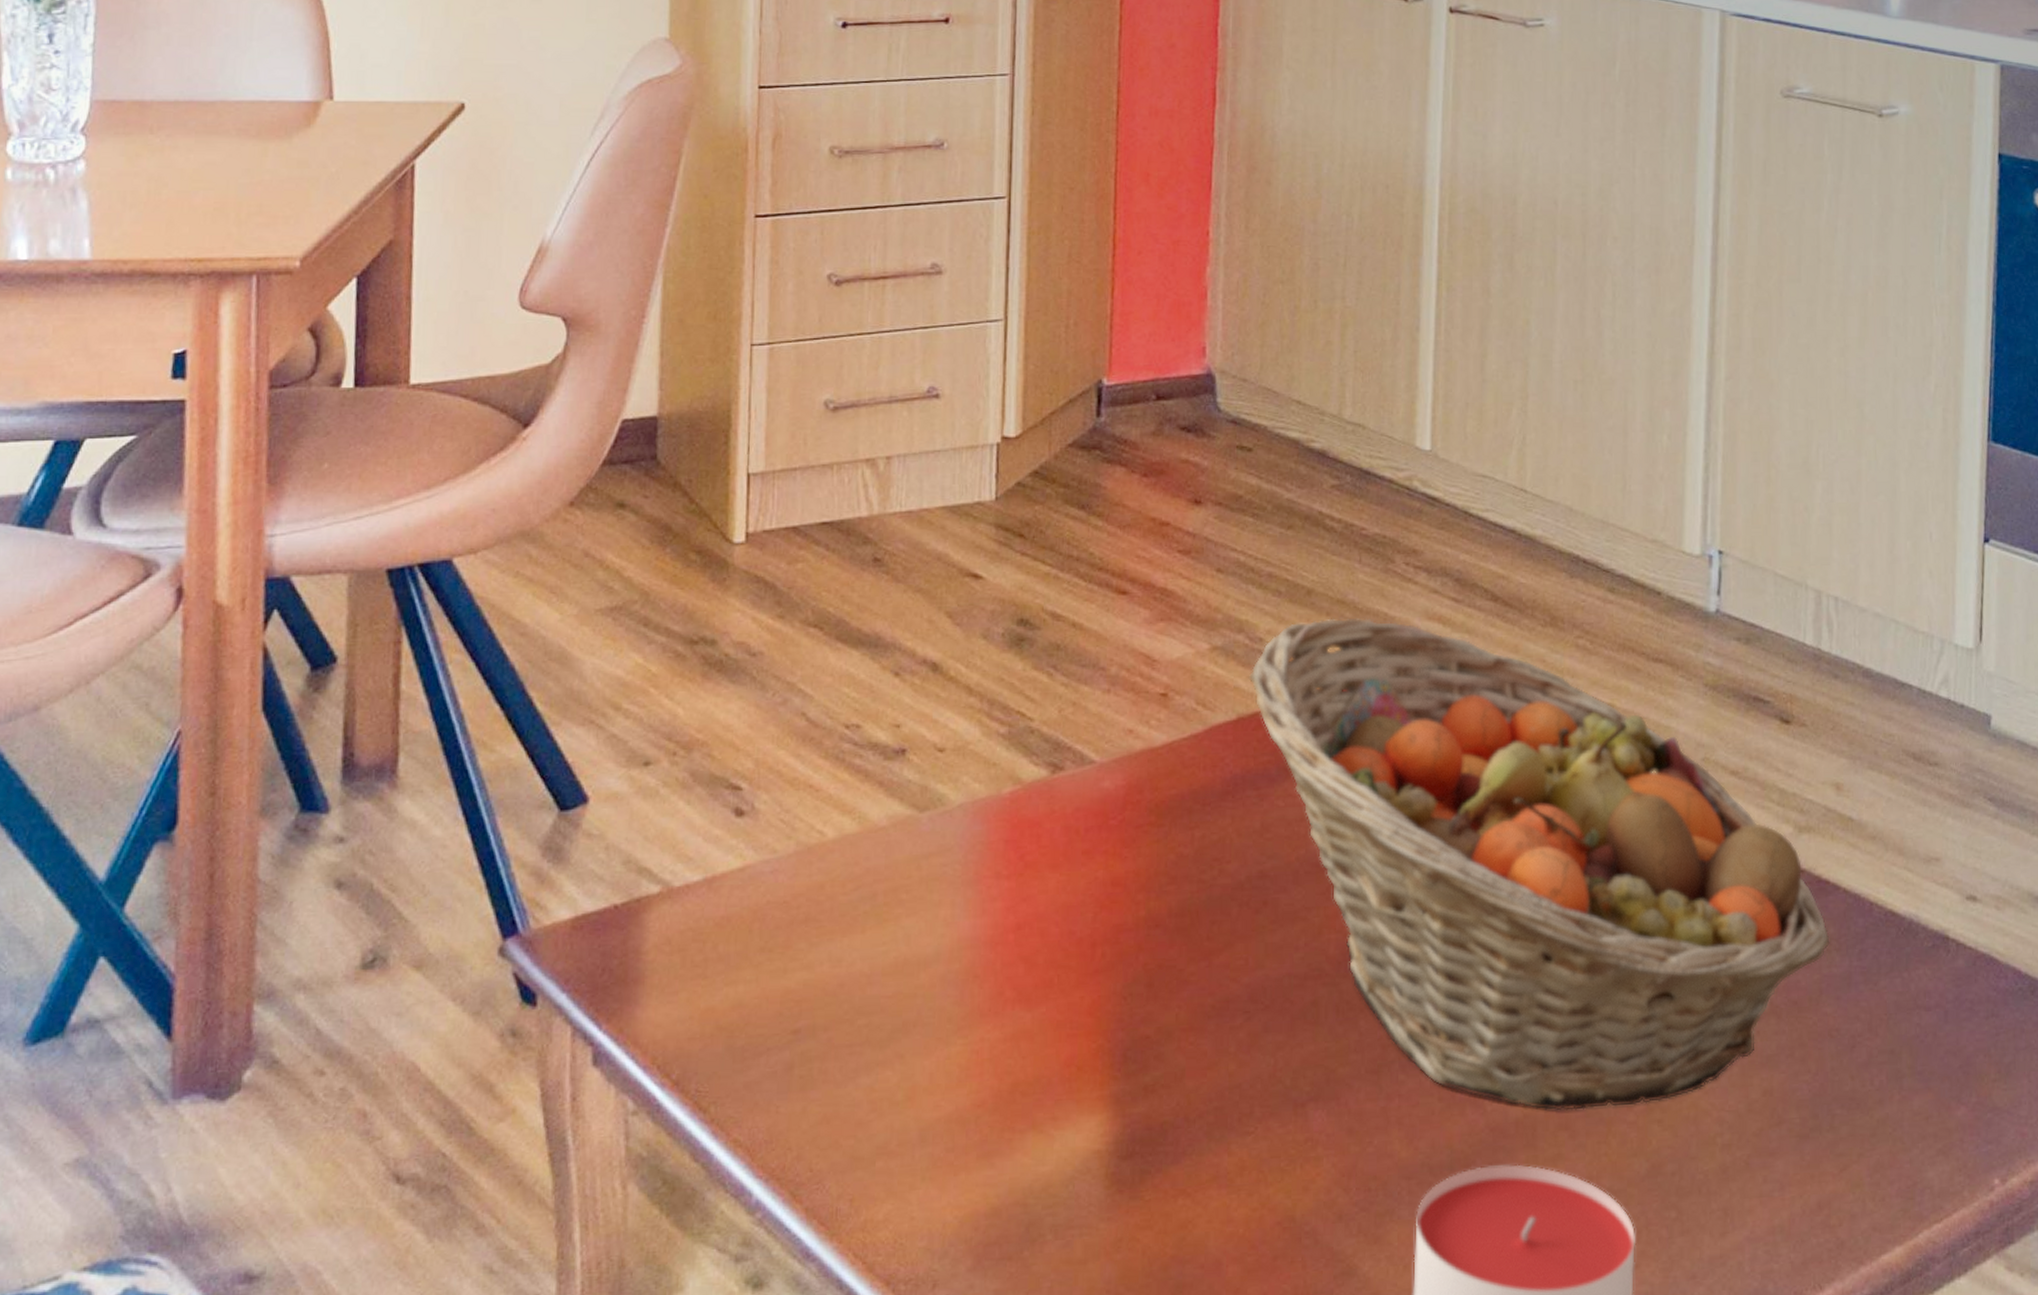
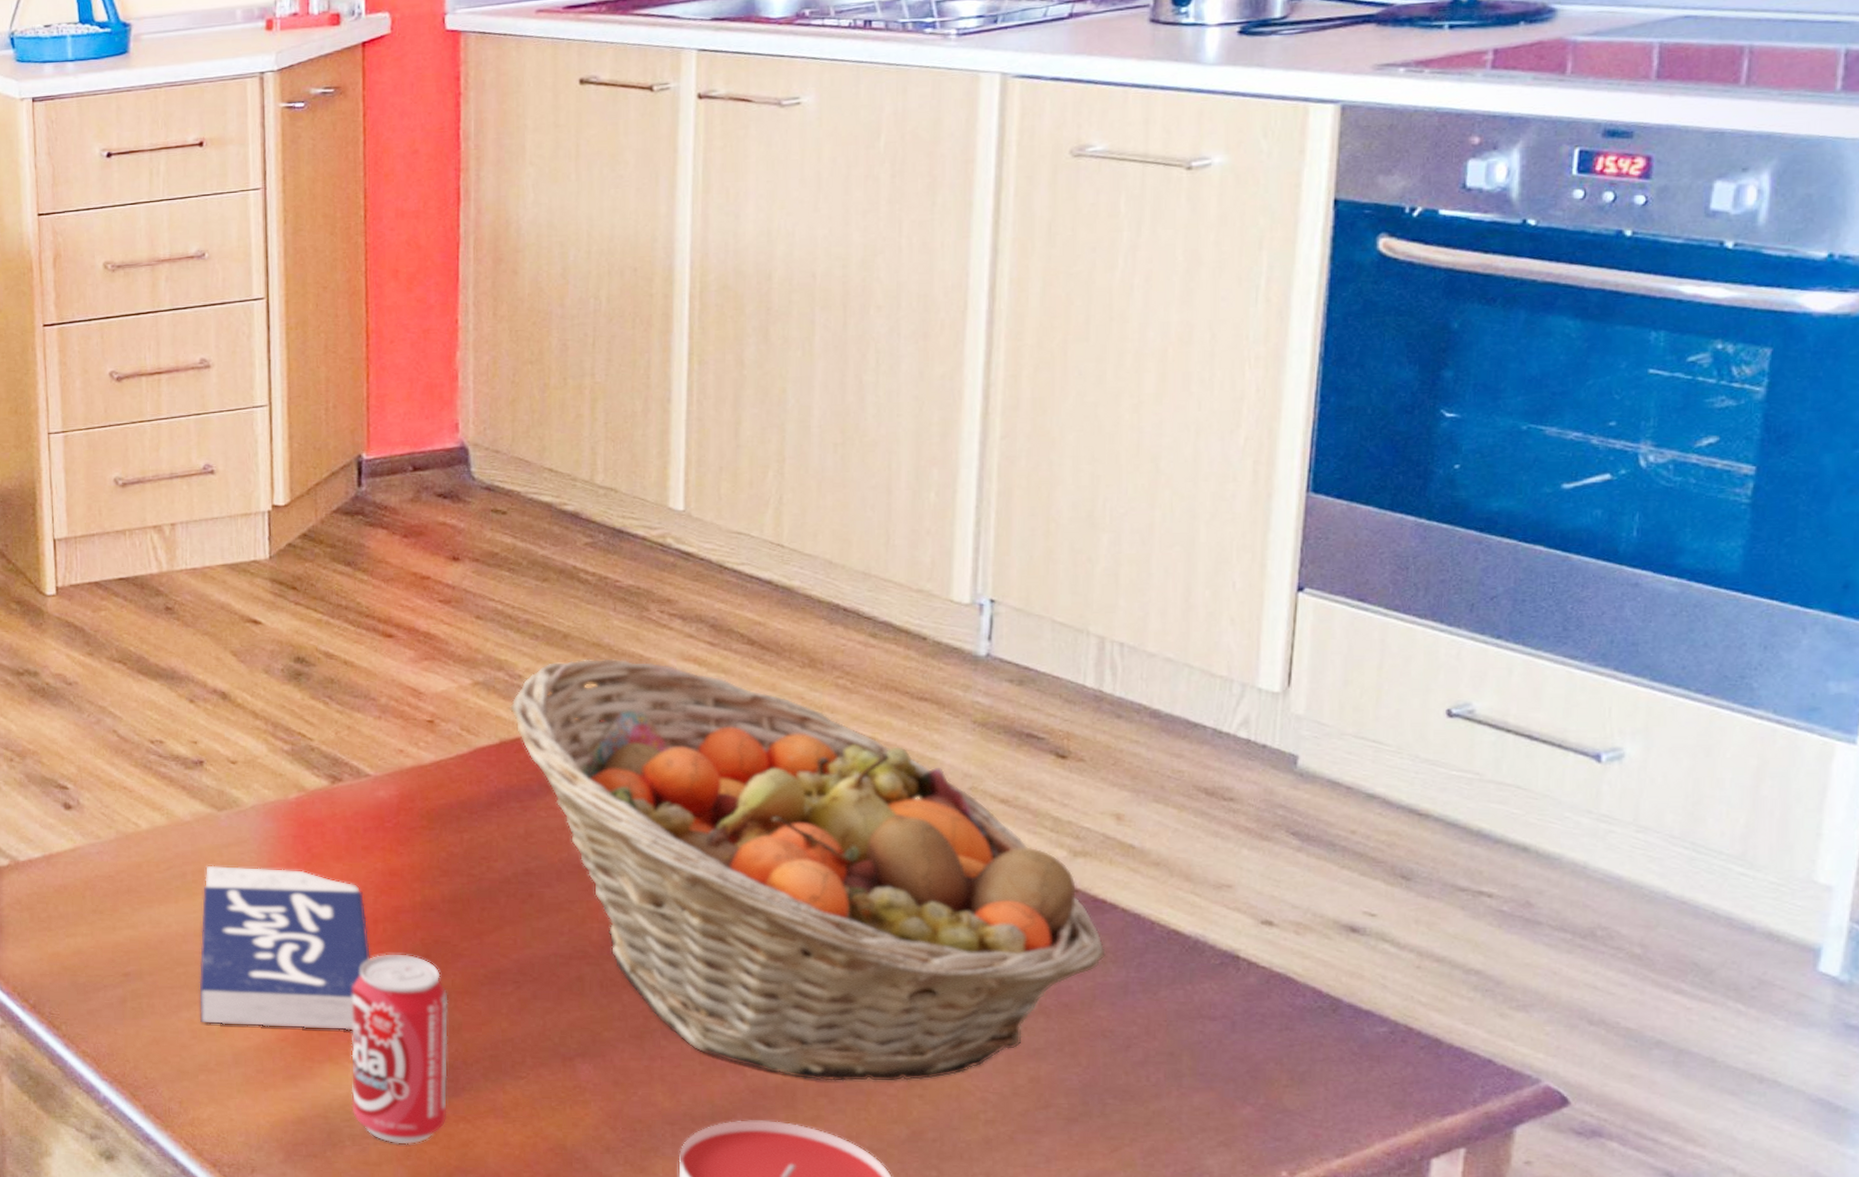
book: none [882,882,1087,1091] -> present [199,865,371,1032]
beverage can: none [1055,985,1171,1233] -> present [351,954,448,1145]

